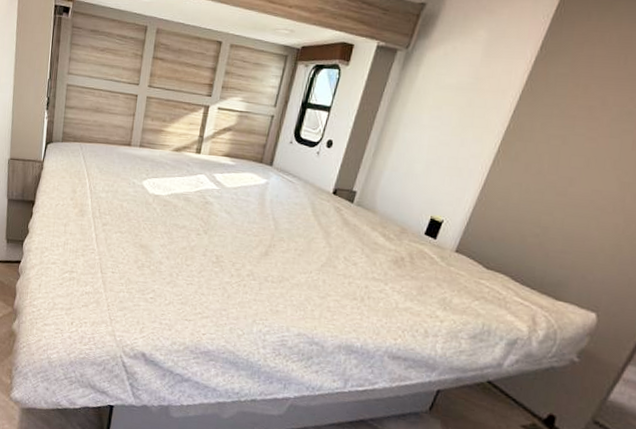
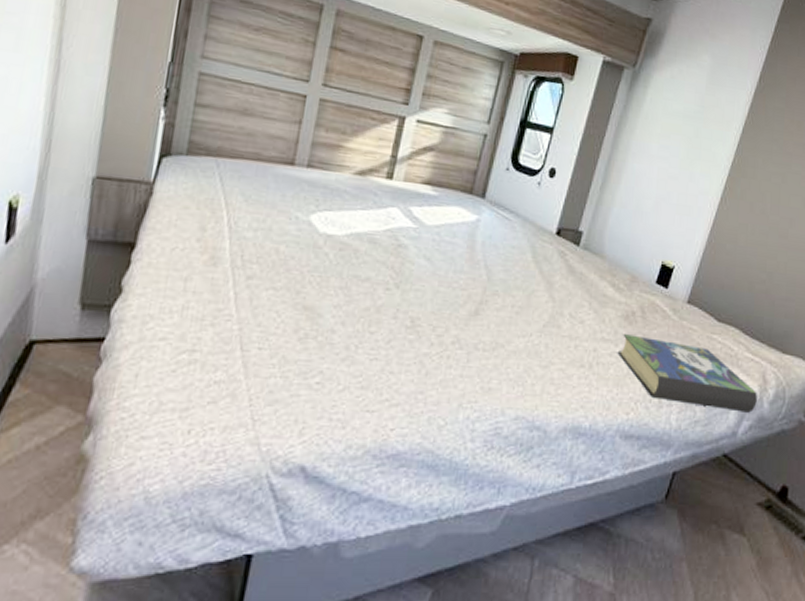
book: none [387,275,527,349] -> present [617,334,758,413]

